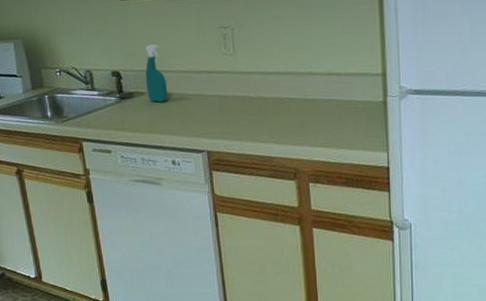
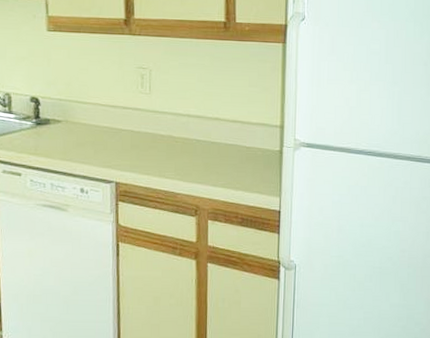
spray bottle: present [145,44,168,103] -> none [63,76,84,131]

